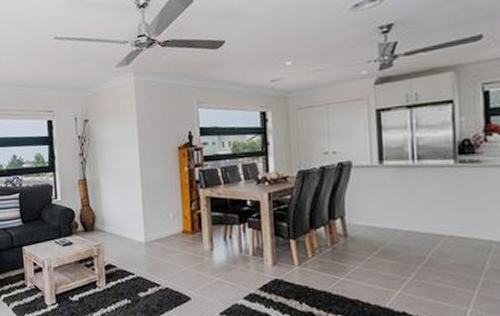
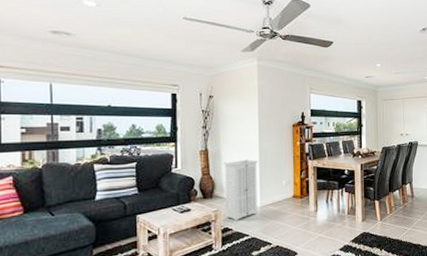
storage cabinet: none [103,189,143,257] -> present [223,159,259,221]

